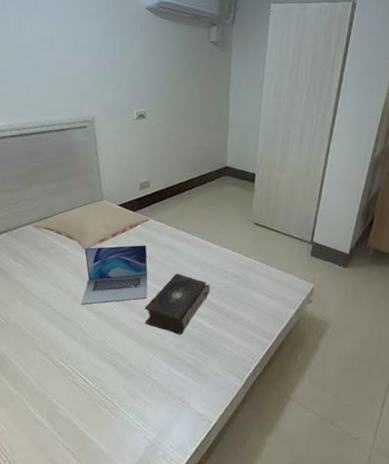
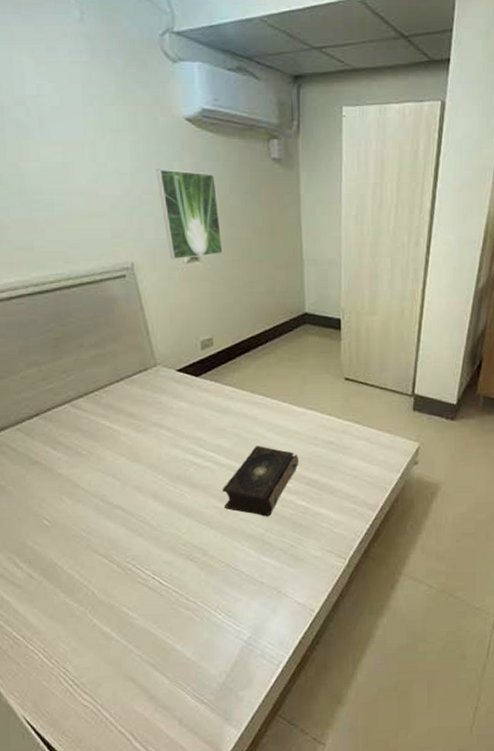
pillow: present [33,200,151,250] -> none [71,366,219,428]
laptop: present [81,245,148,305] -> none [140,416,223,494]
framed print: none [119,45,165,117] -> present [156,169,223,260]

